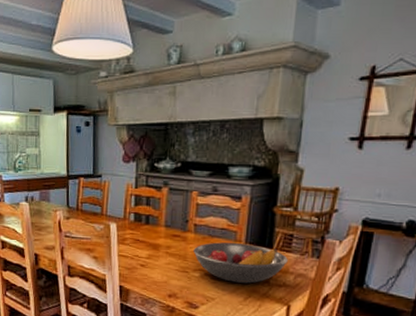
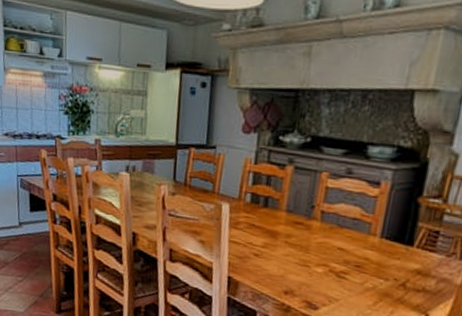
fruit bowl: present [193,242,288,284] -> none [317,233,431,286]

